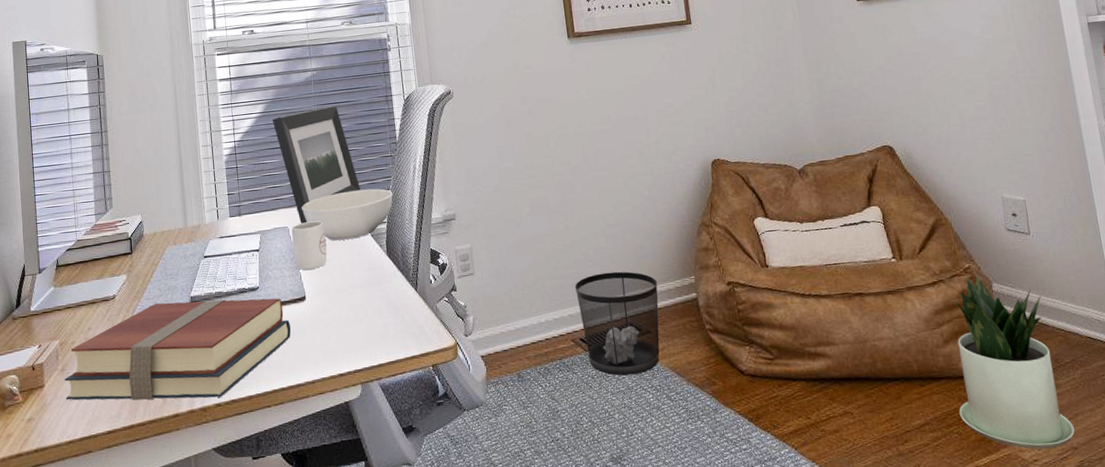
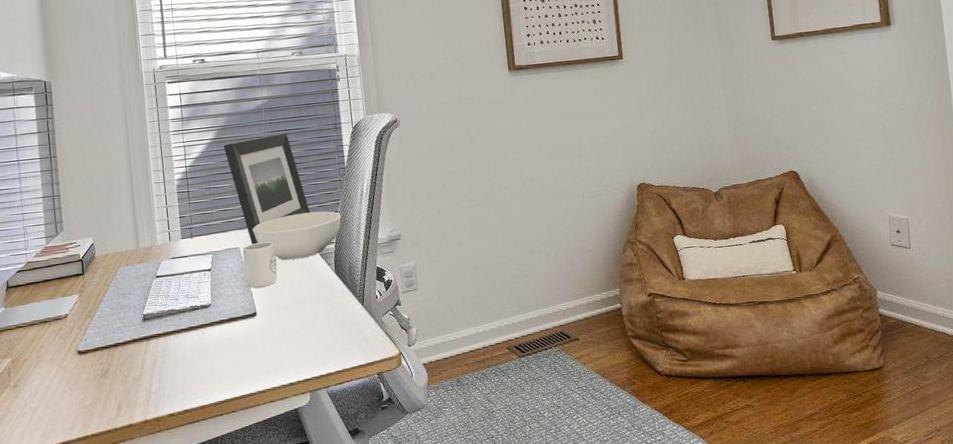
books: present [64,298,291,401] -> none [17,314,242,415]
waste bin: present [574,271,660,376] -> none [510,285,587,379]
planter: present [954,276,1075,450] -> none [843,285,938,432]

